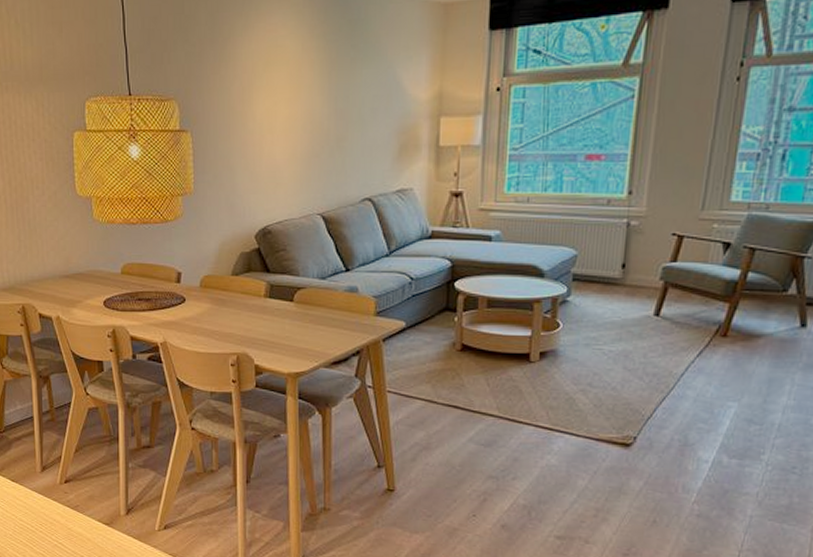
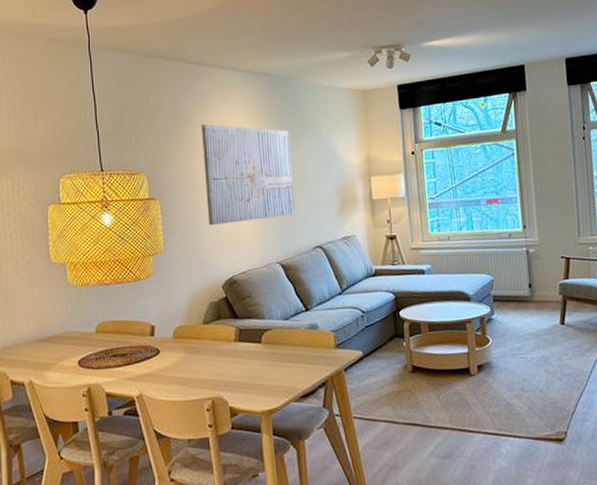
wall art: none [241,42,345,165] -> present [200,124,295,225]

